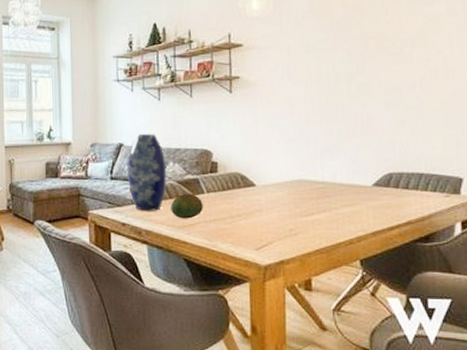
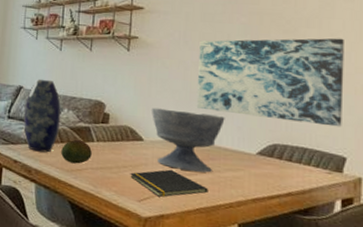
notepad: none [245,212,327,242] -> present [130,169,208,197]
bowl: none [261,150,337,211] -> present [152,107,225,173]
wall art: none [304,54,456,148] -> present [196,38,344,127]

